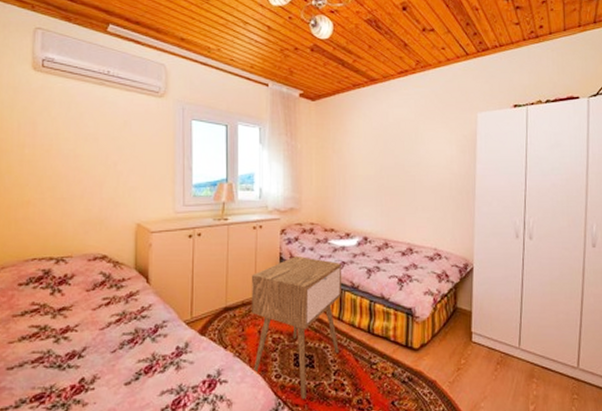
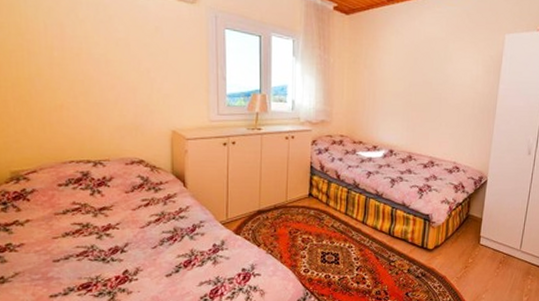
nightstand: present [251,255,342,400] -> none [282,165,368,291]

